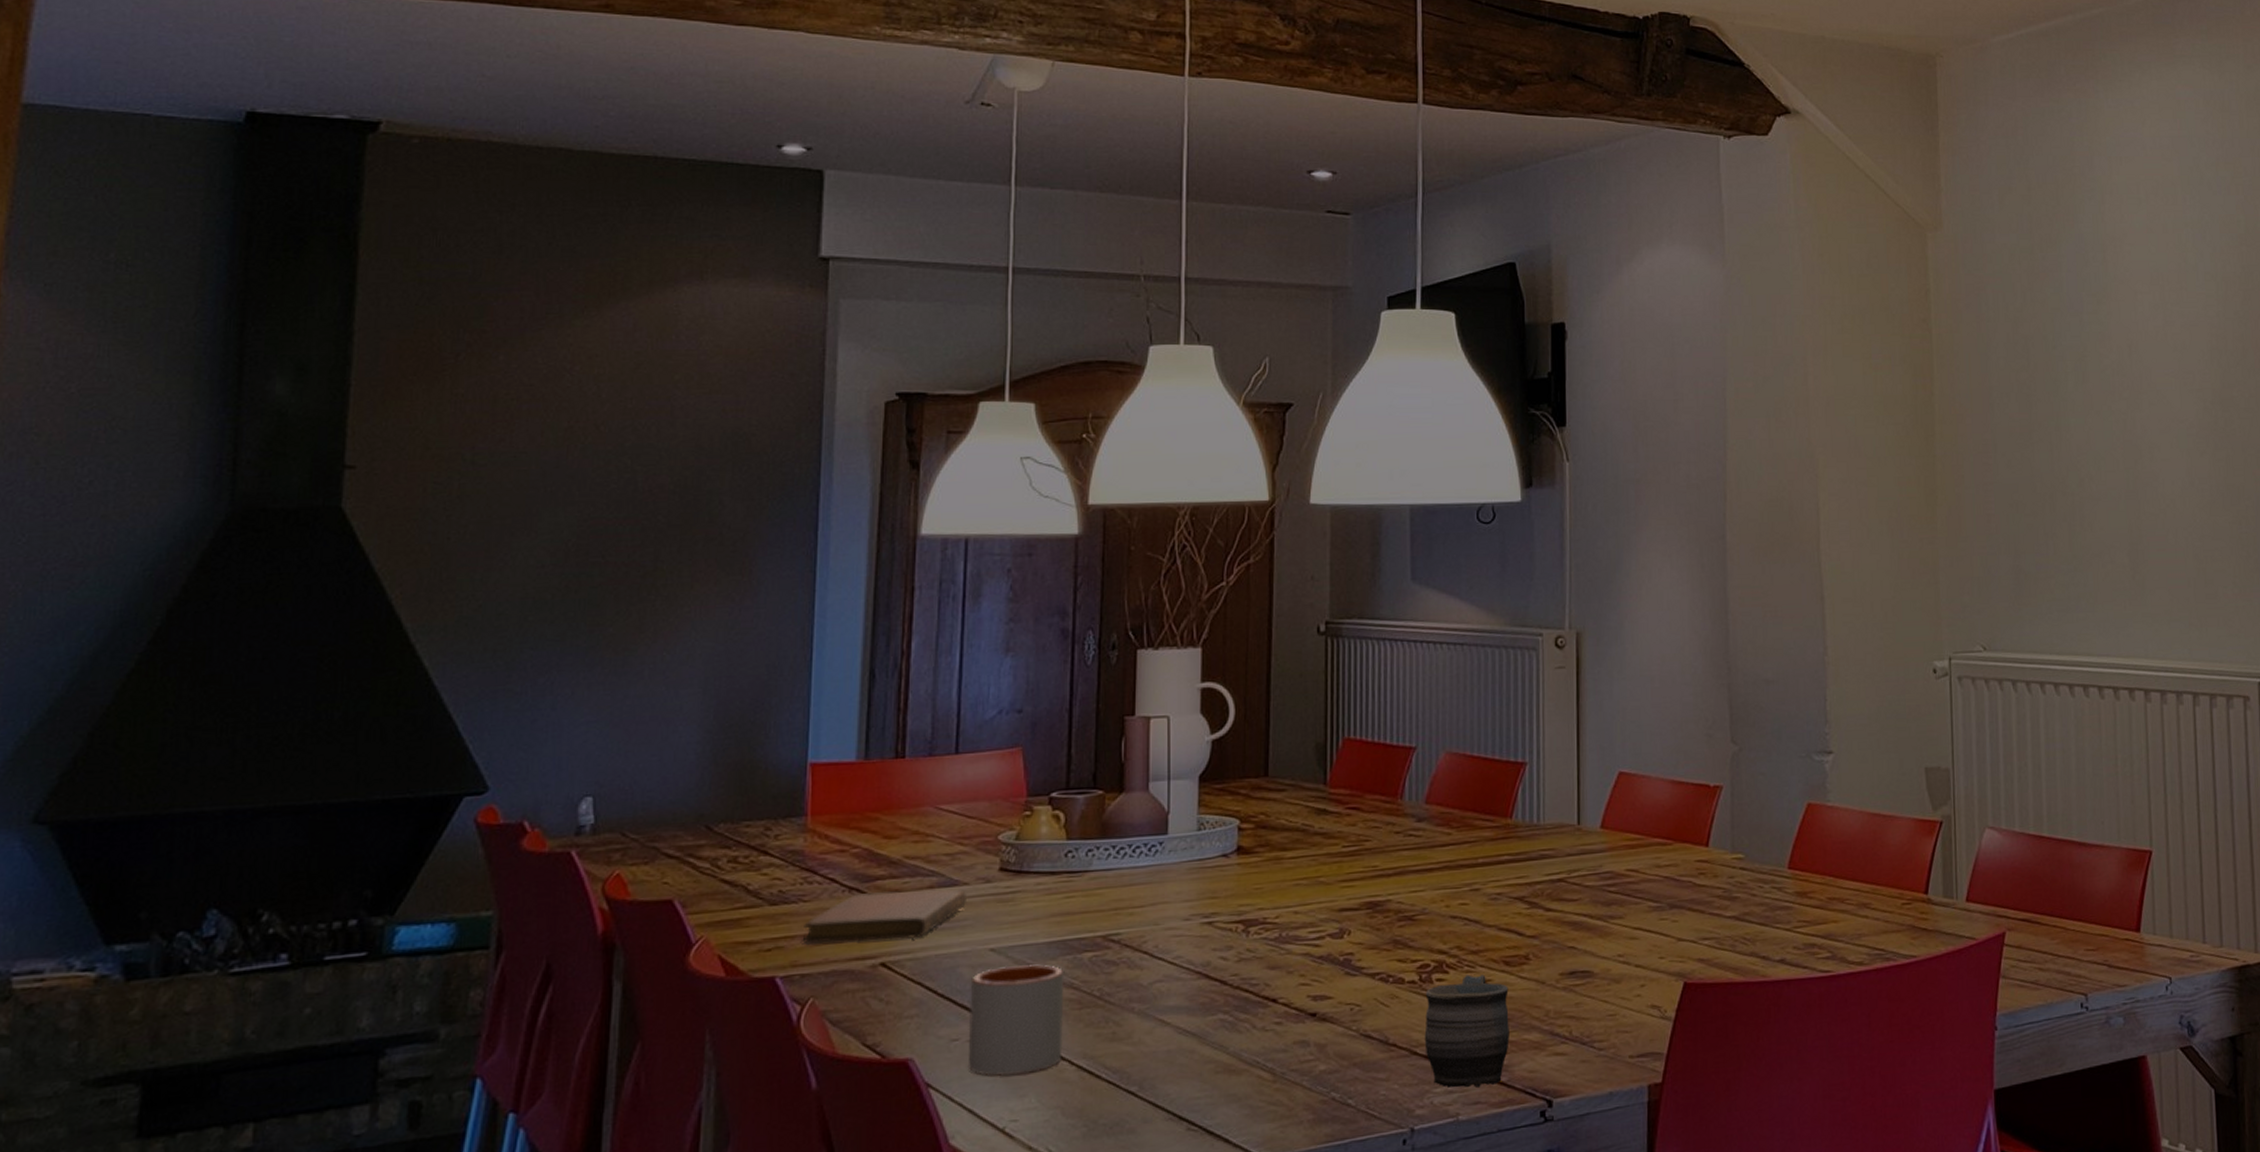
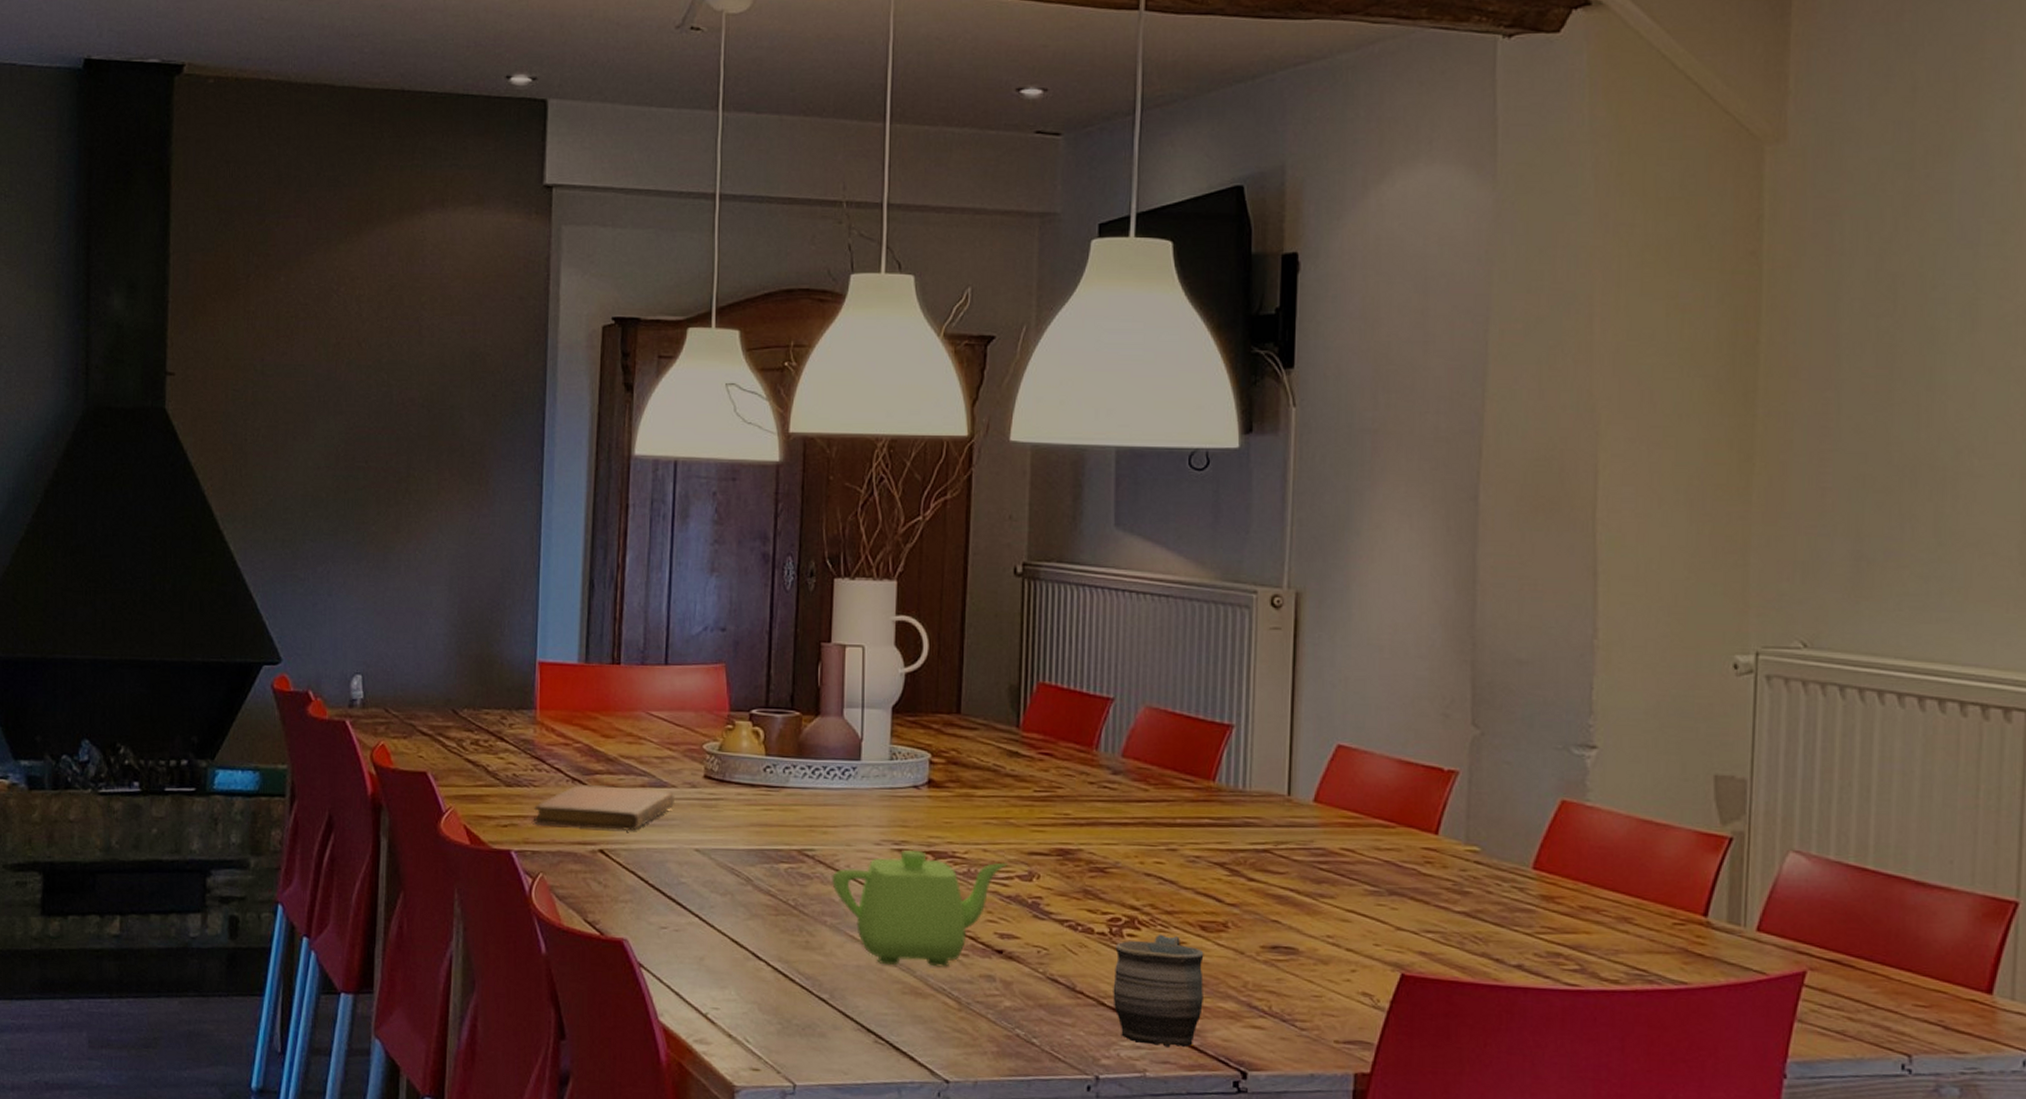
mug: present [967,964,1065,1076] -> none [675,866,762,969]
teapot: none [1139,920,1320,1046] -> present [832,850,1009,967]

